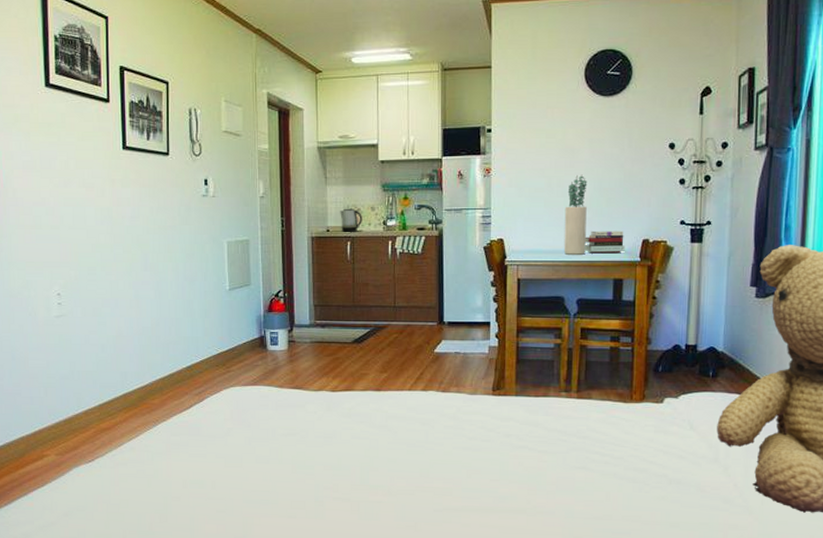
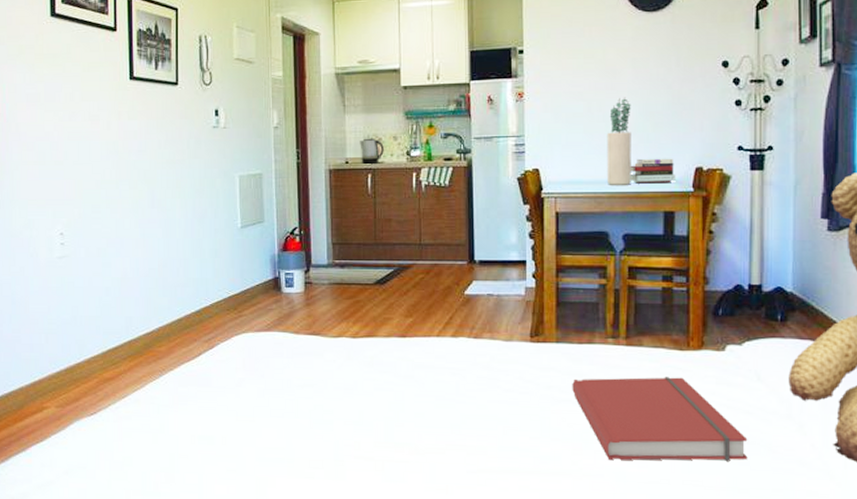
book: none [528,426,680,500] -> present [572,377,748,461]

